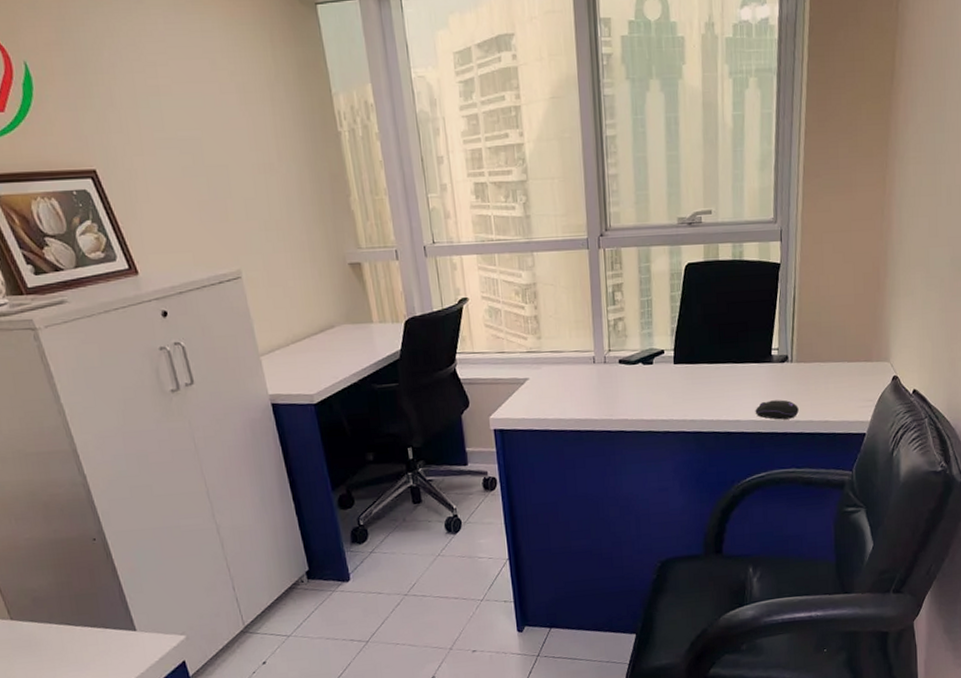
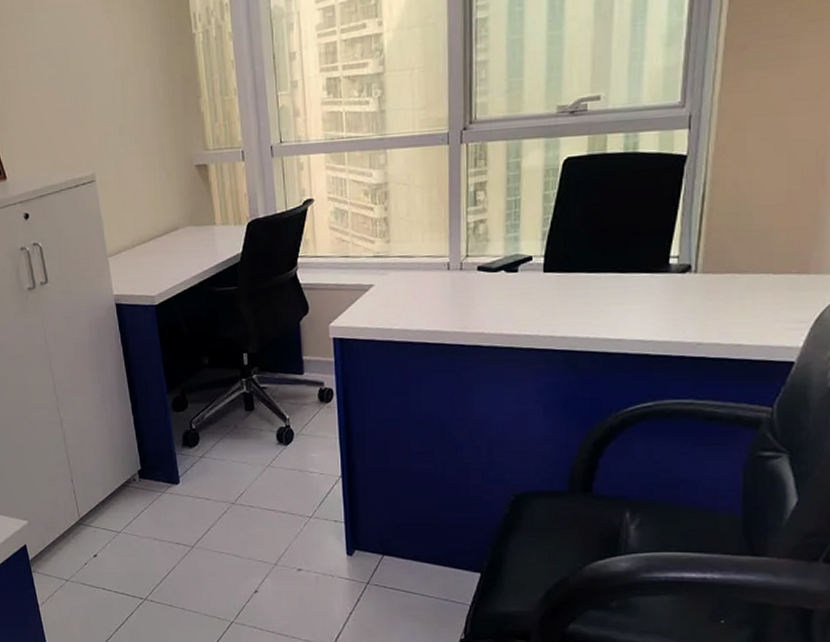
computer mouse: present [755,399,799,420] -> none [643,317,702,341]

